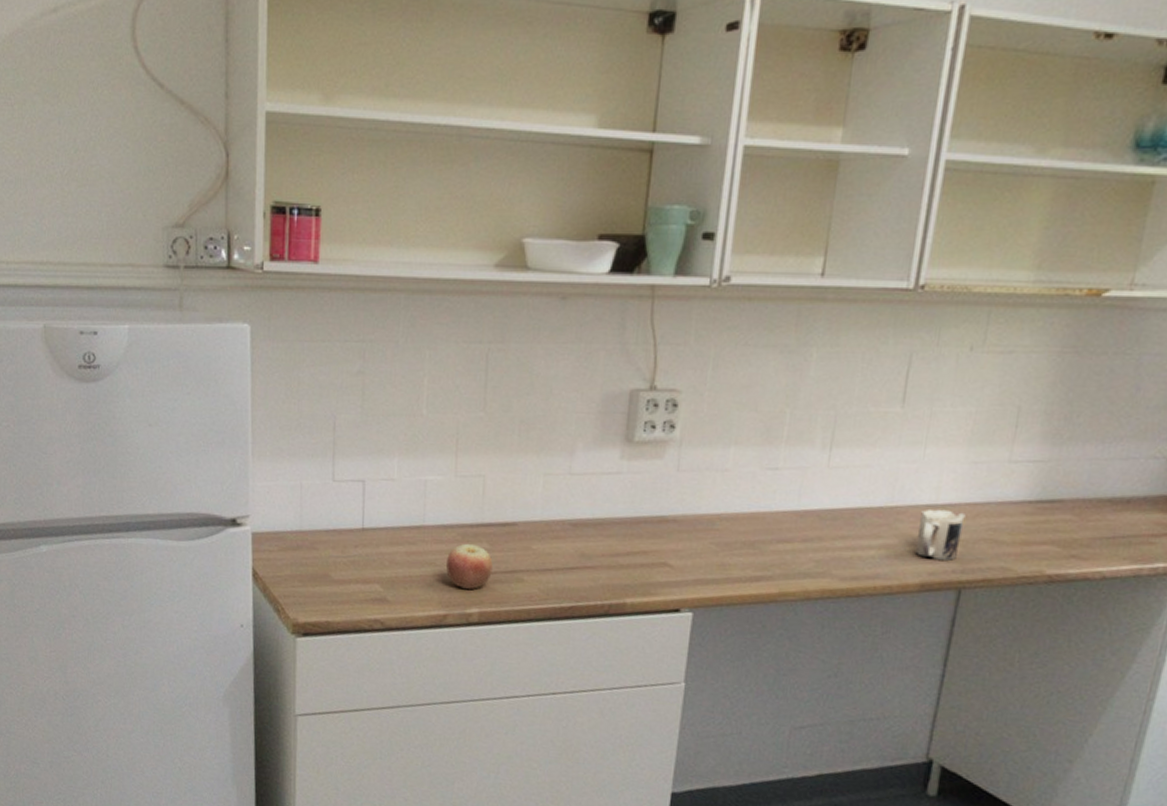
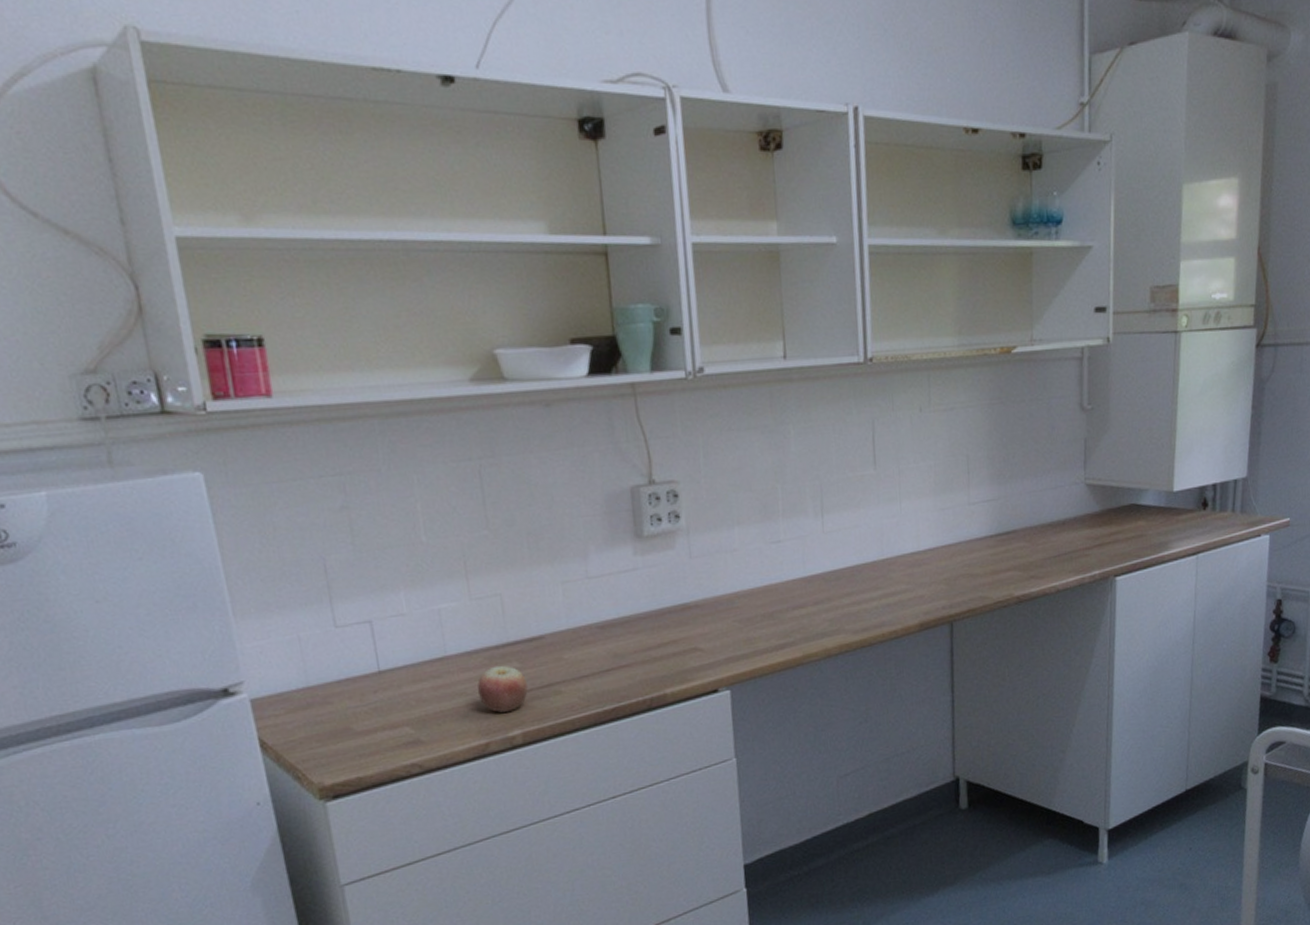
mug: present [915,509,966,560] -> none [908,554,944,600]

